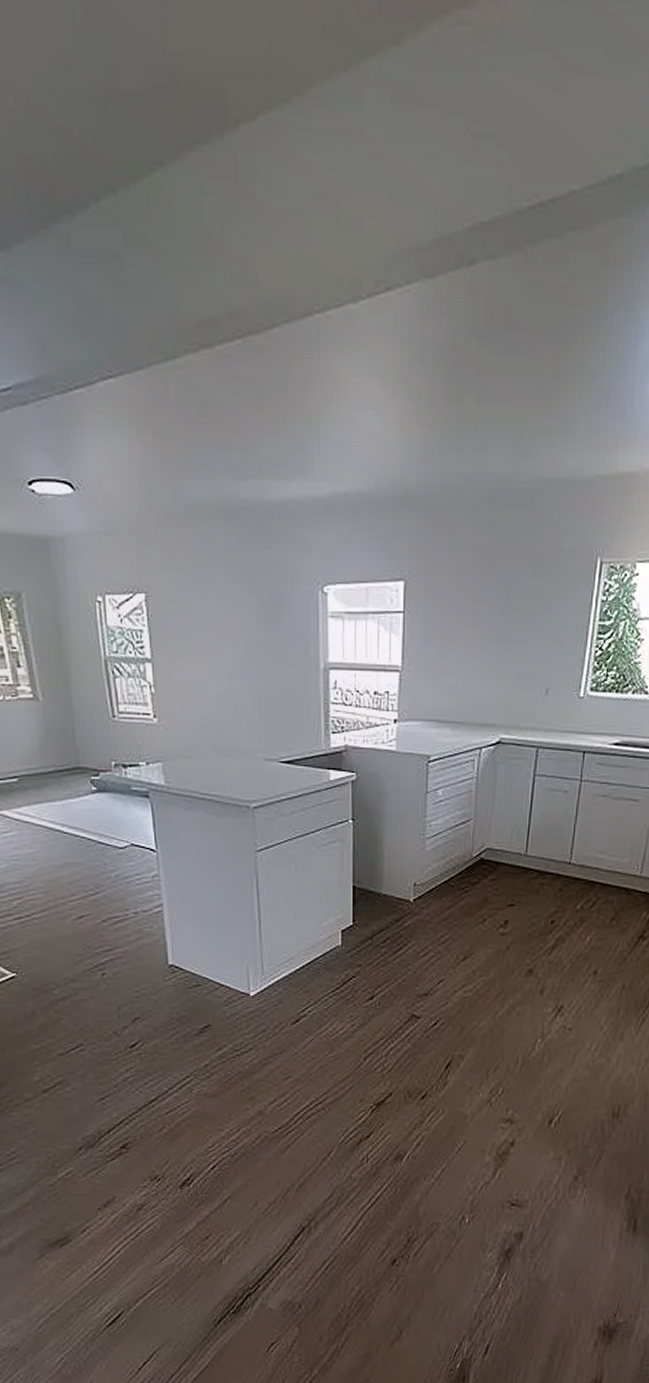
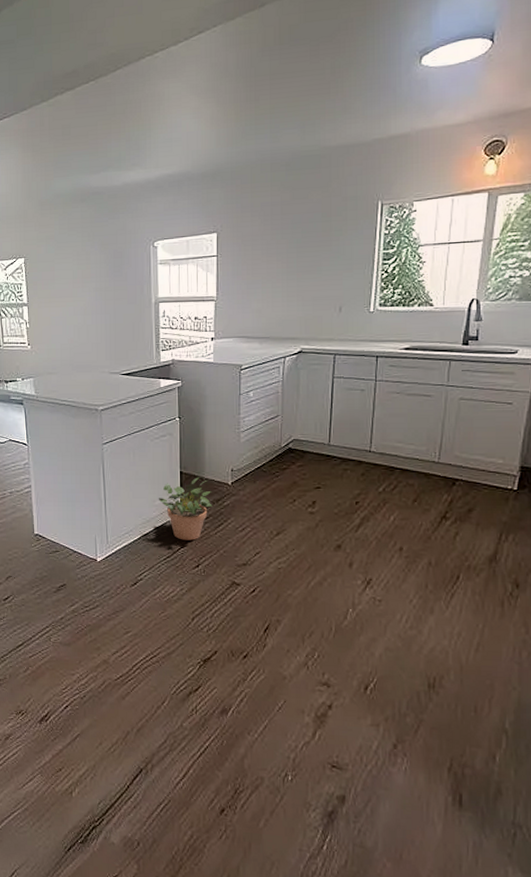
potted plant: none [327,893,391,968] -> present [159,477,212,540]

